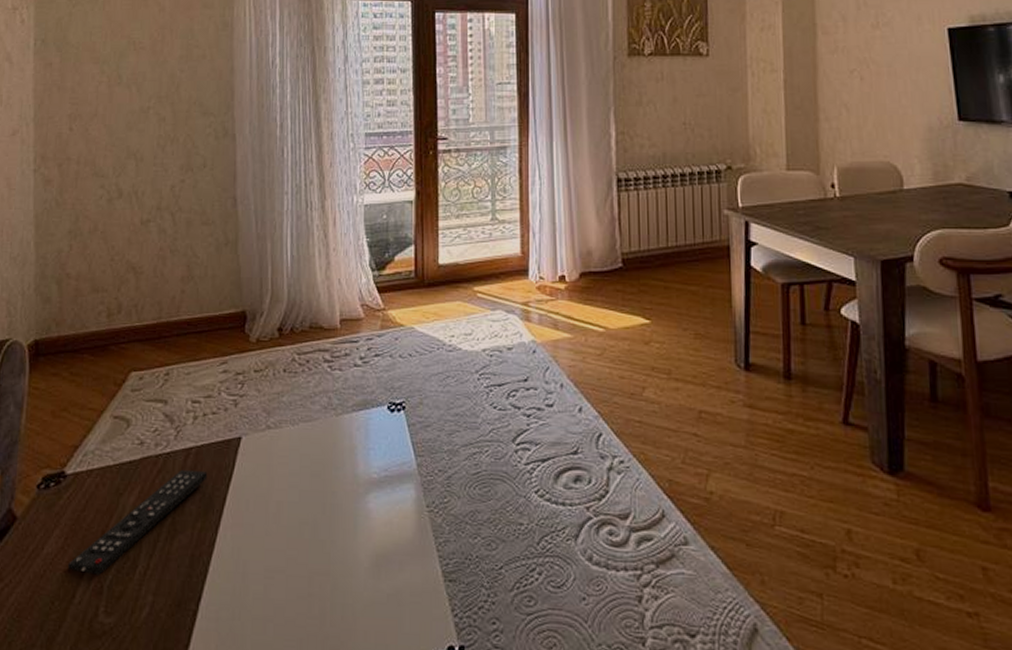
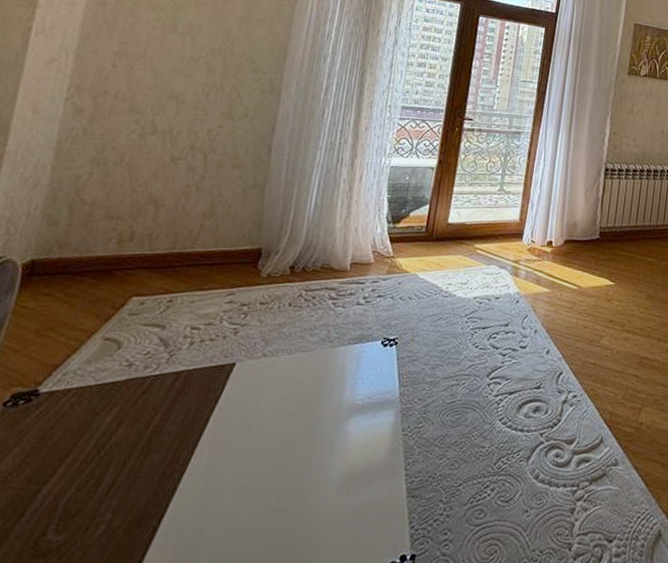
remote control: present [67,469,208,575] -> none [21,391,195,493]

